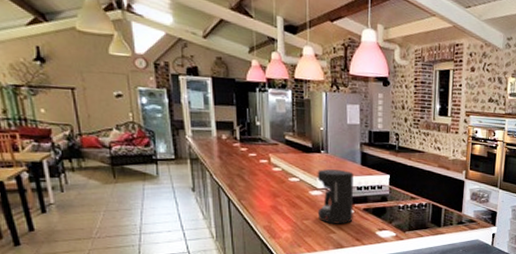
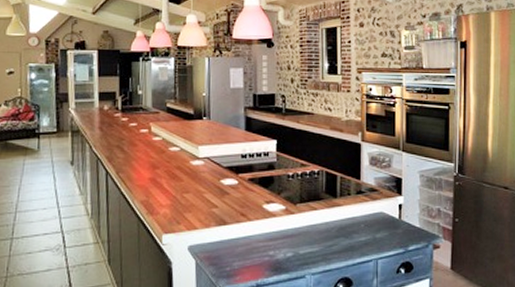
coffee maker: present [317,169,354,224] -> none [198,136,238,197]

